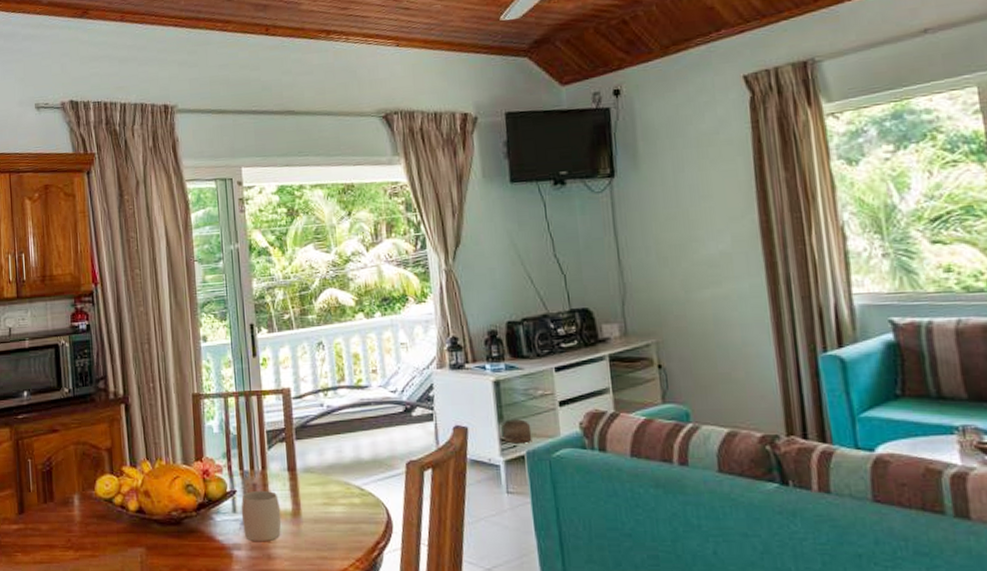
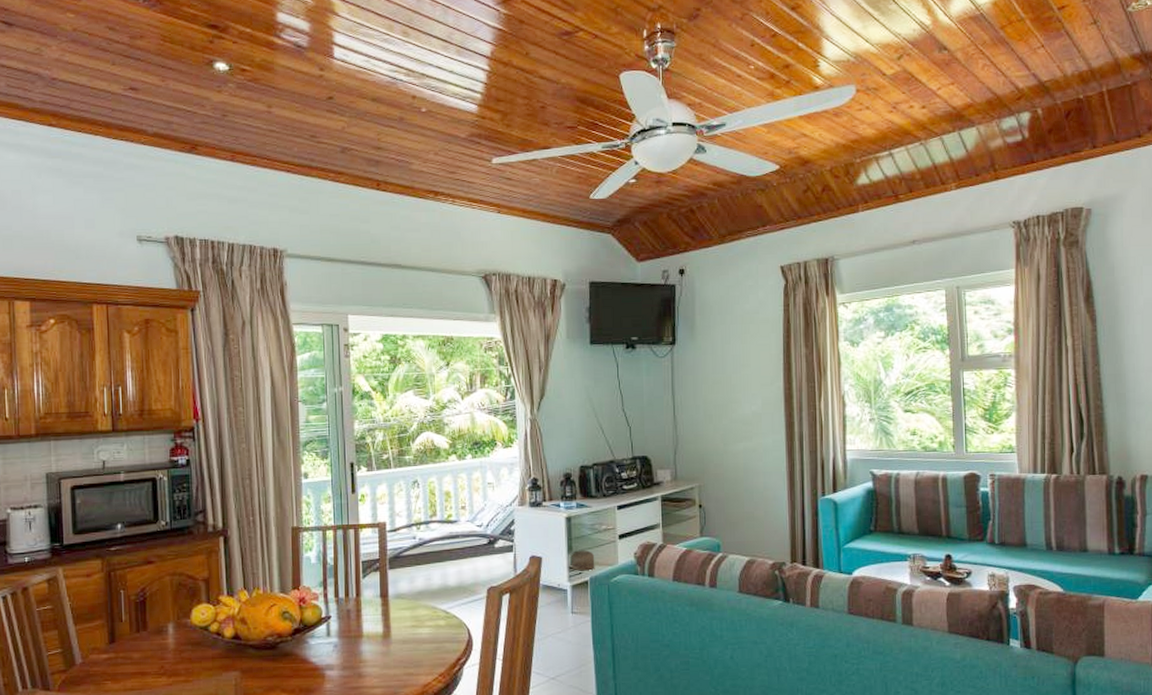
mug: present [241,490,282,542] -> none [335,615,373,662]

